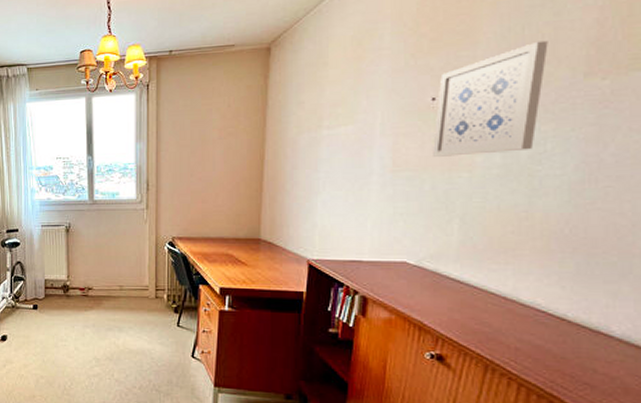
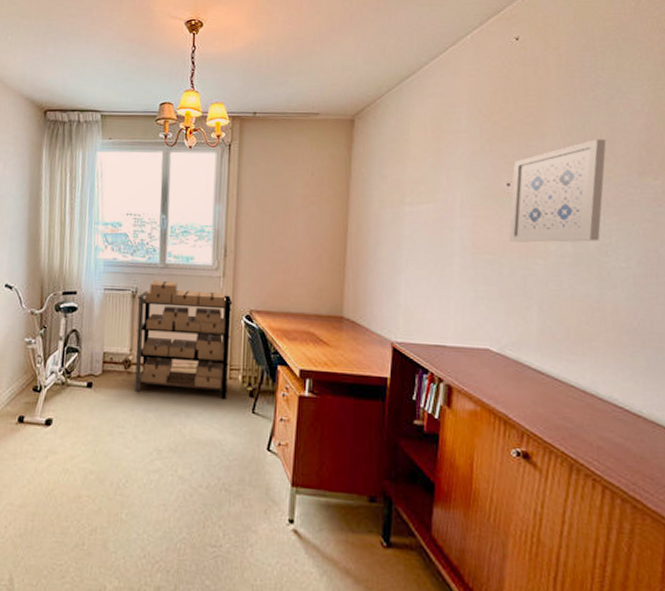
shelving unit: none [71,216,157,315] -> present [134,281,233,399]

